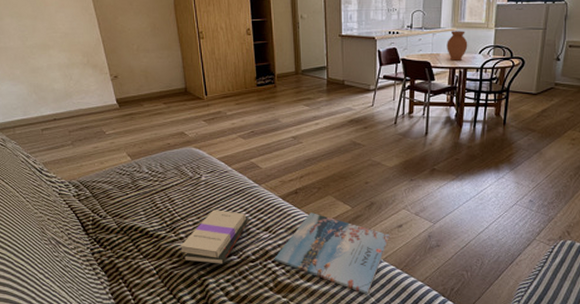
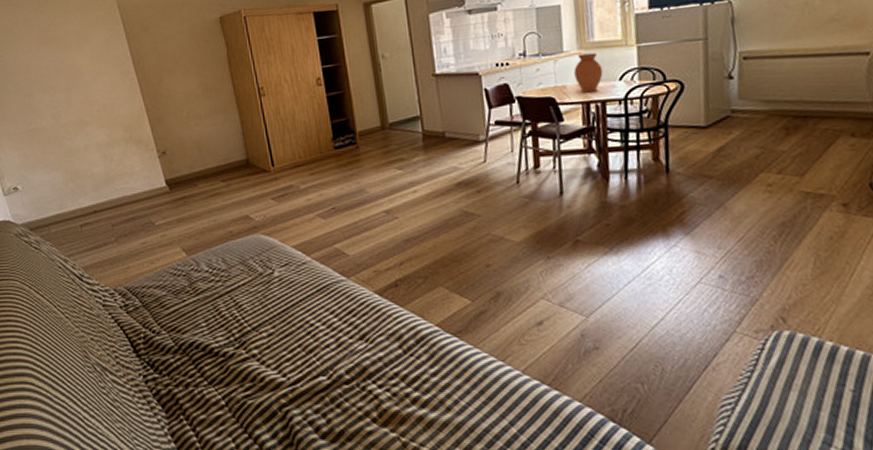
books: present [180,209,249,264] -> none [253,314,339,389]
magazine: present [274,212,390,295] -> none [374,311,528,424]

